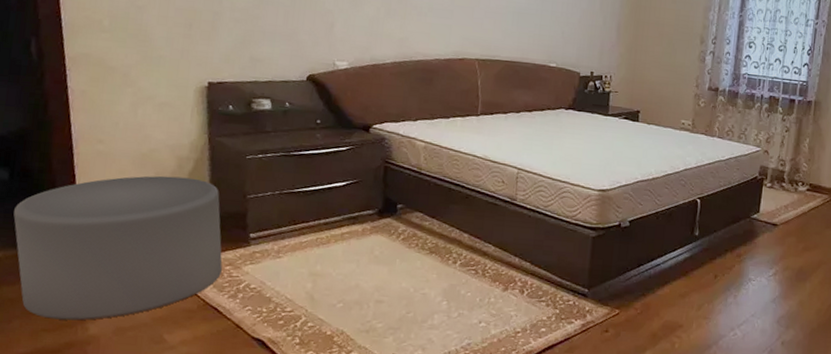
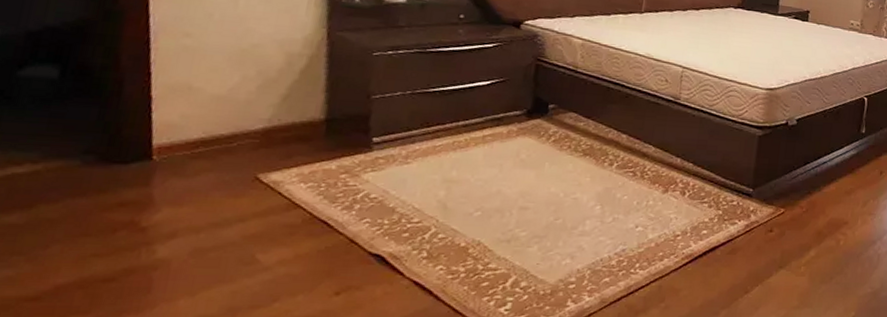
pouf: present [13,175,223,321] -> none [61,74,338,242]

